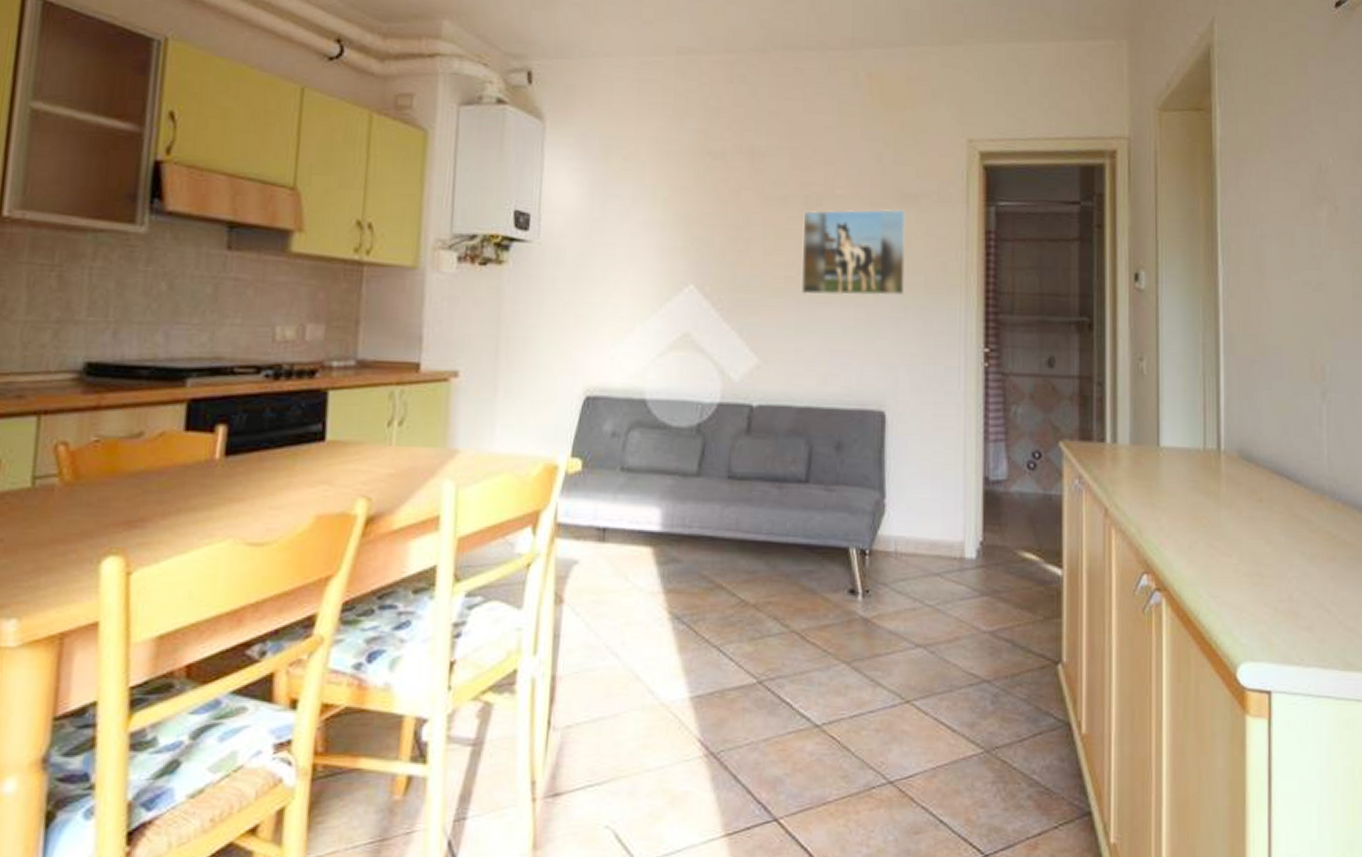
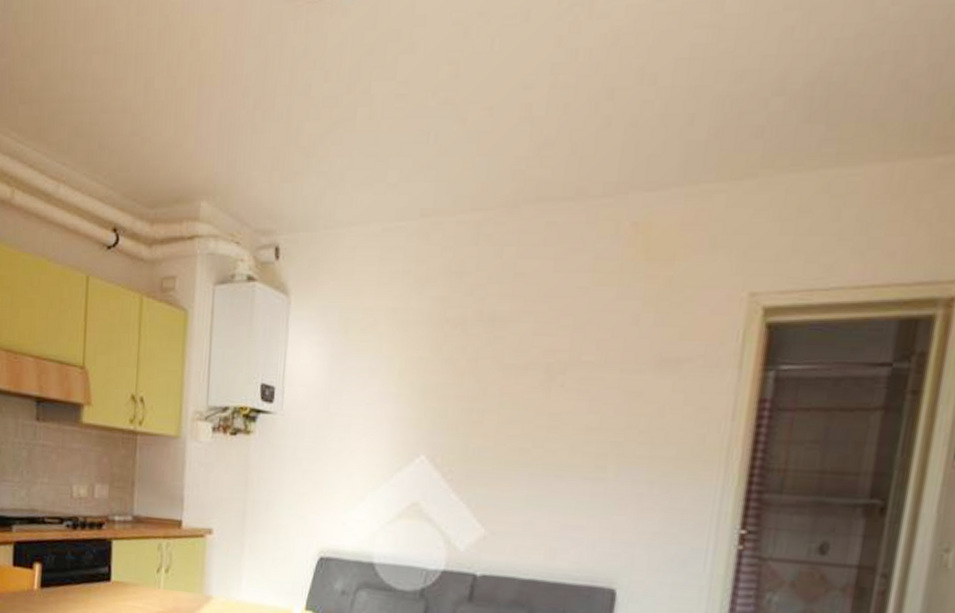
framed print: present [801,208,907,296] -> none [536,375,664,471]

